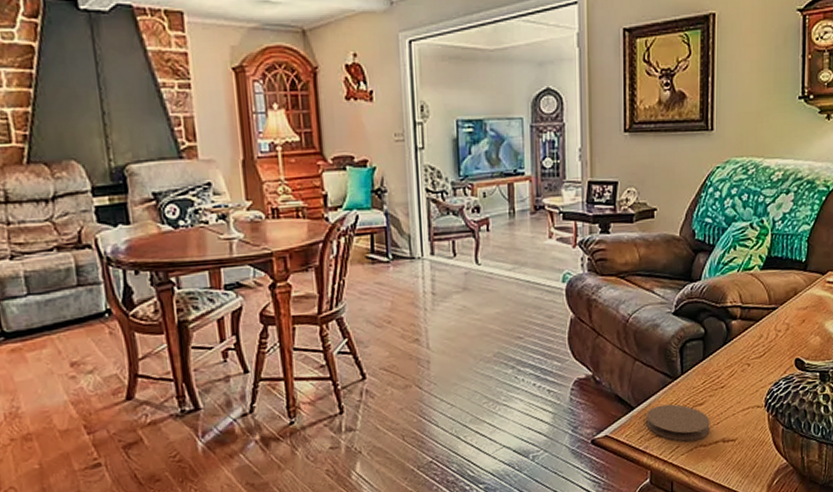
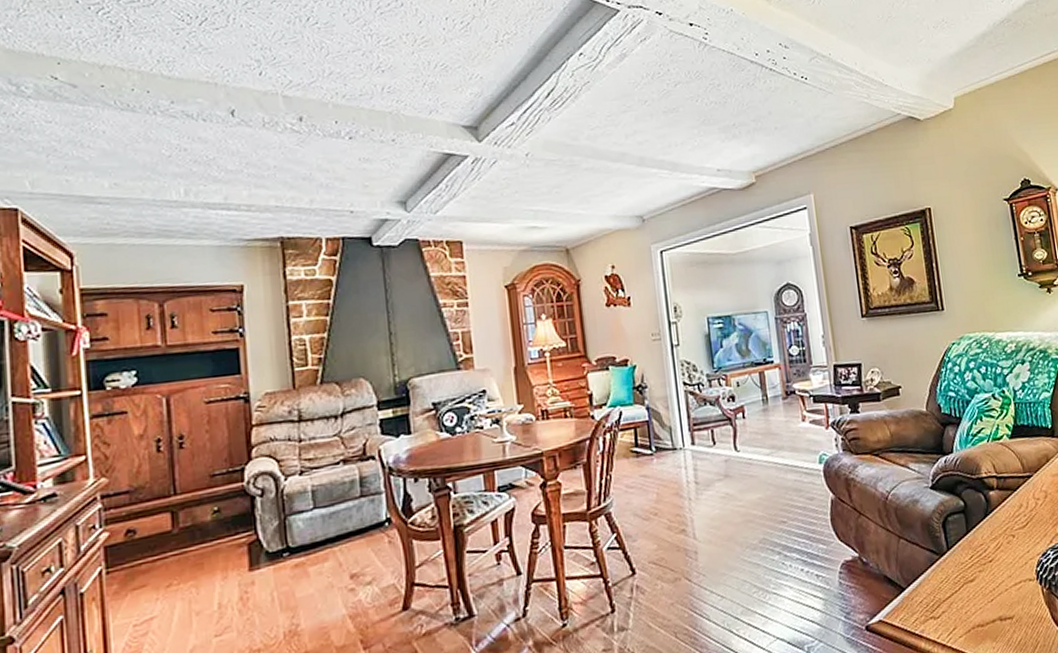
coaster: present [646,404,710,441] -> none [918,582,985,622]

